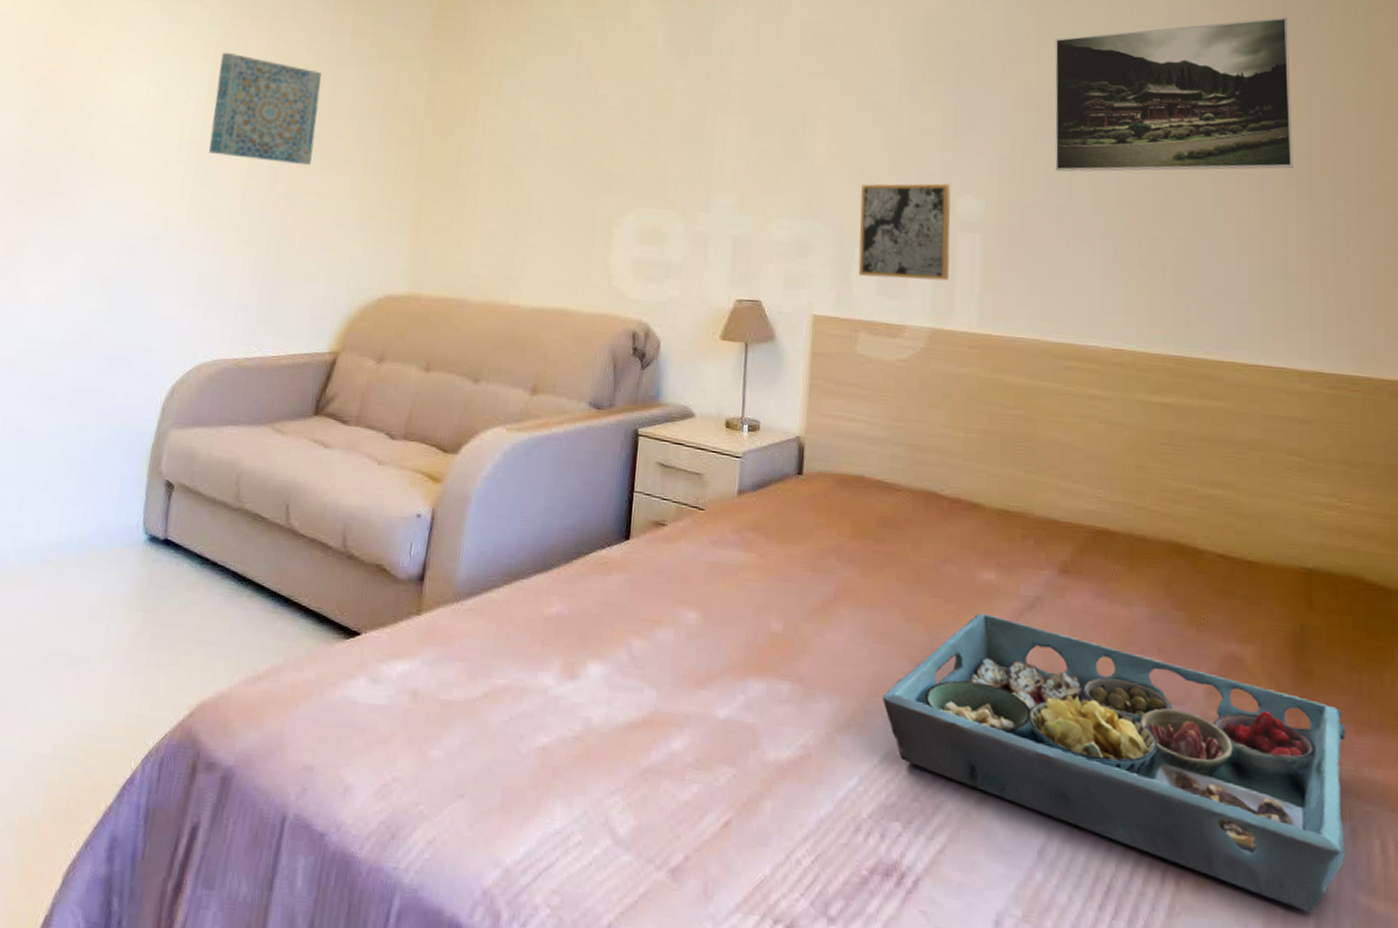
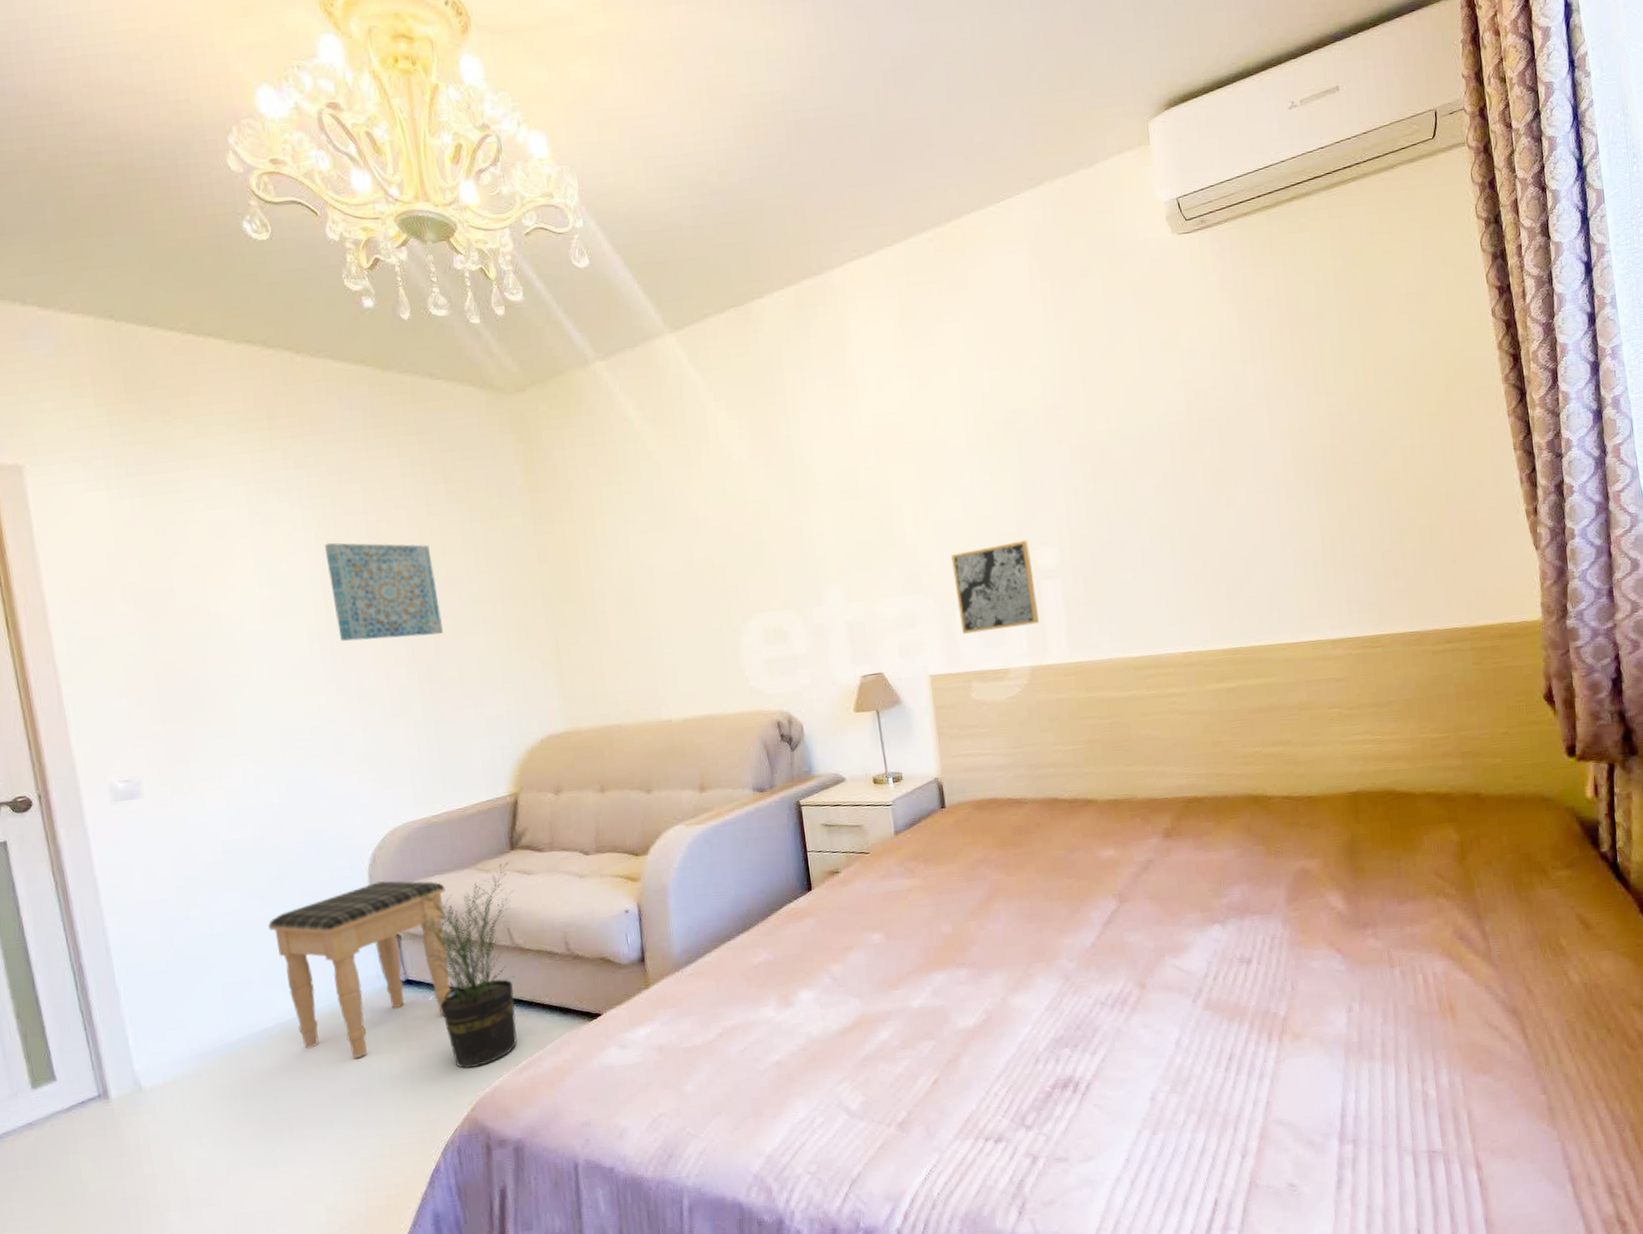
footstool: none [37,419,235,620] -> present [268,881,452,1059]
potted plant: none [186,427,309,664] -> present [409,861,518,1069]
serving tray: present [882,613,1346,914] -> none [1040,881,1399,1036]
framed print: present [1054,16,1293,172] -> none [1098,337,1311,512]

